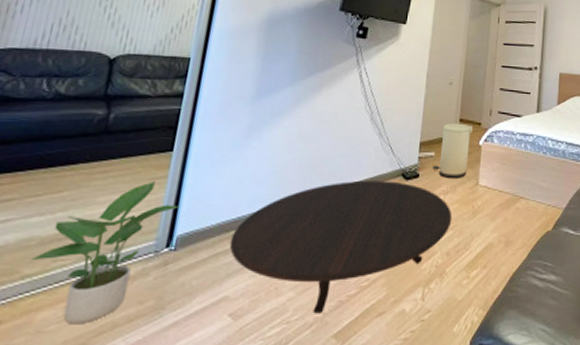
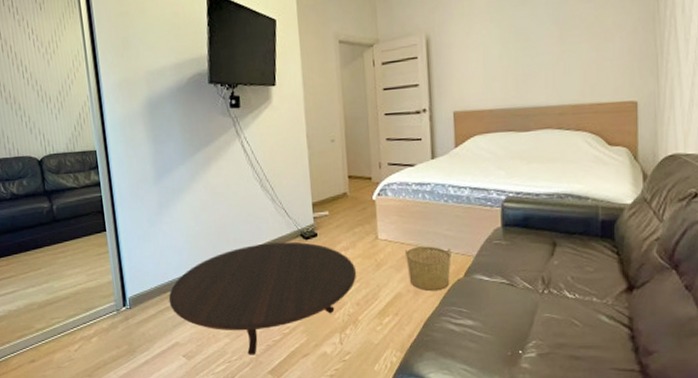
potted plant: present [32,181,180,325] -> none [38,257,124,363]
pedal bin: present [431,122,473,178] -> none [328,180,364,235]
basket: none [501,195,544,243] -> present [405,246,452,292]

